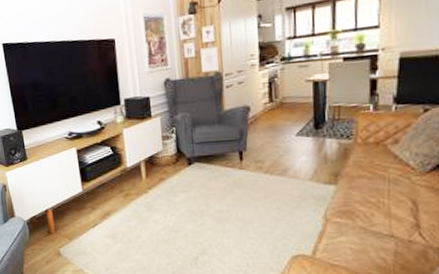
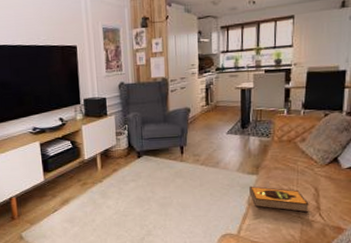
hardback book: none [326,198,405,231] -> present [249,186,309,213]

